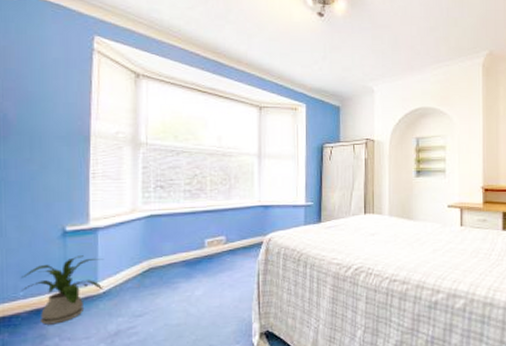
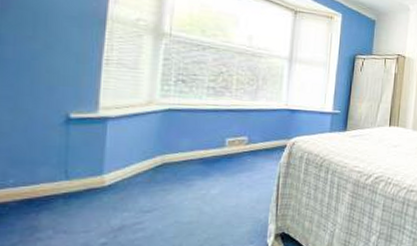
house plant: present [20,255,104,325] -> none [10,145,111,216]

